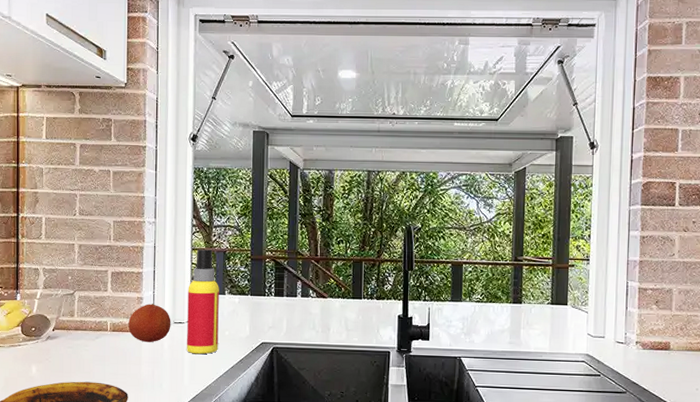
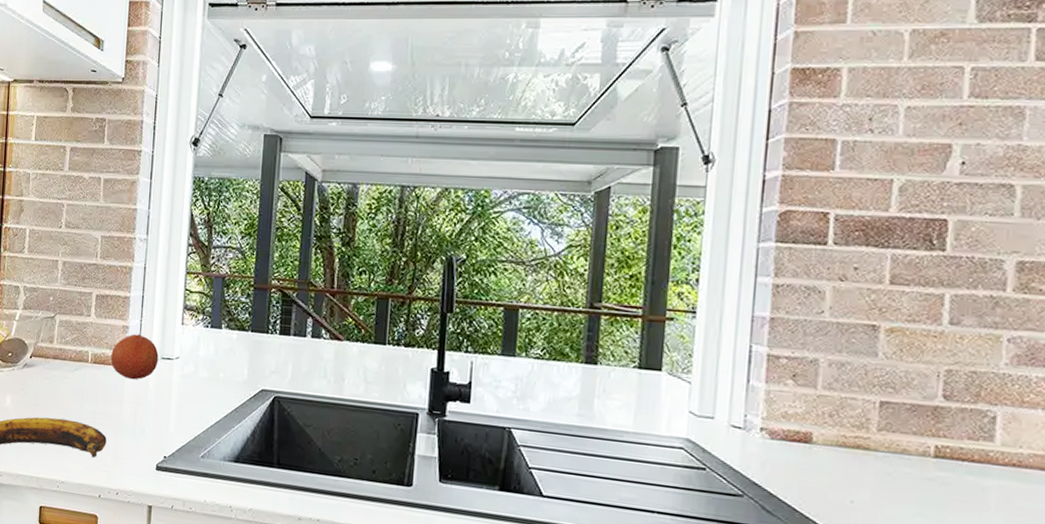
spray bottle: present [187,249,219,355] -> none [174,273,215,398]

